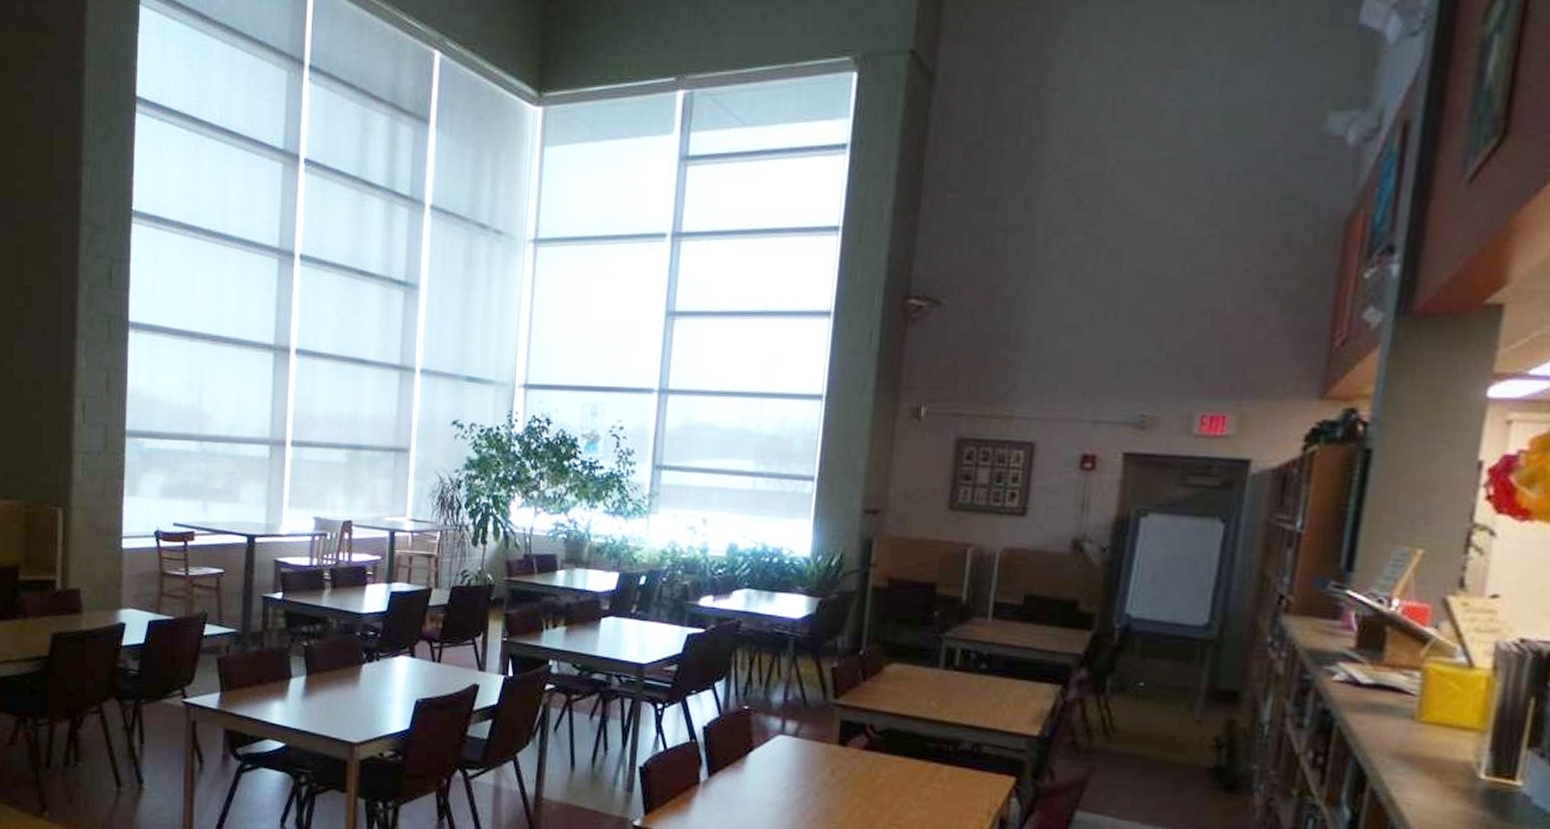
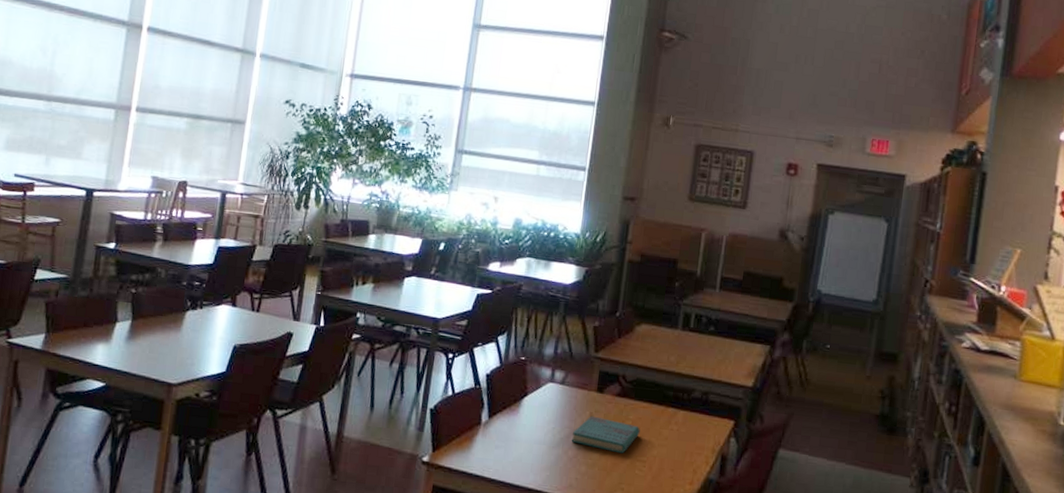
book: none [809,773,895,817] -> present [571,416,640,454]

